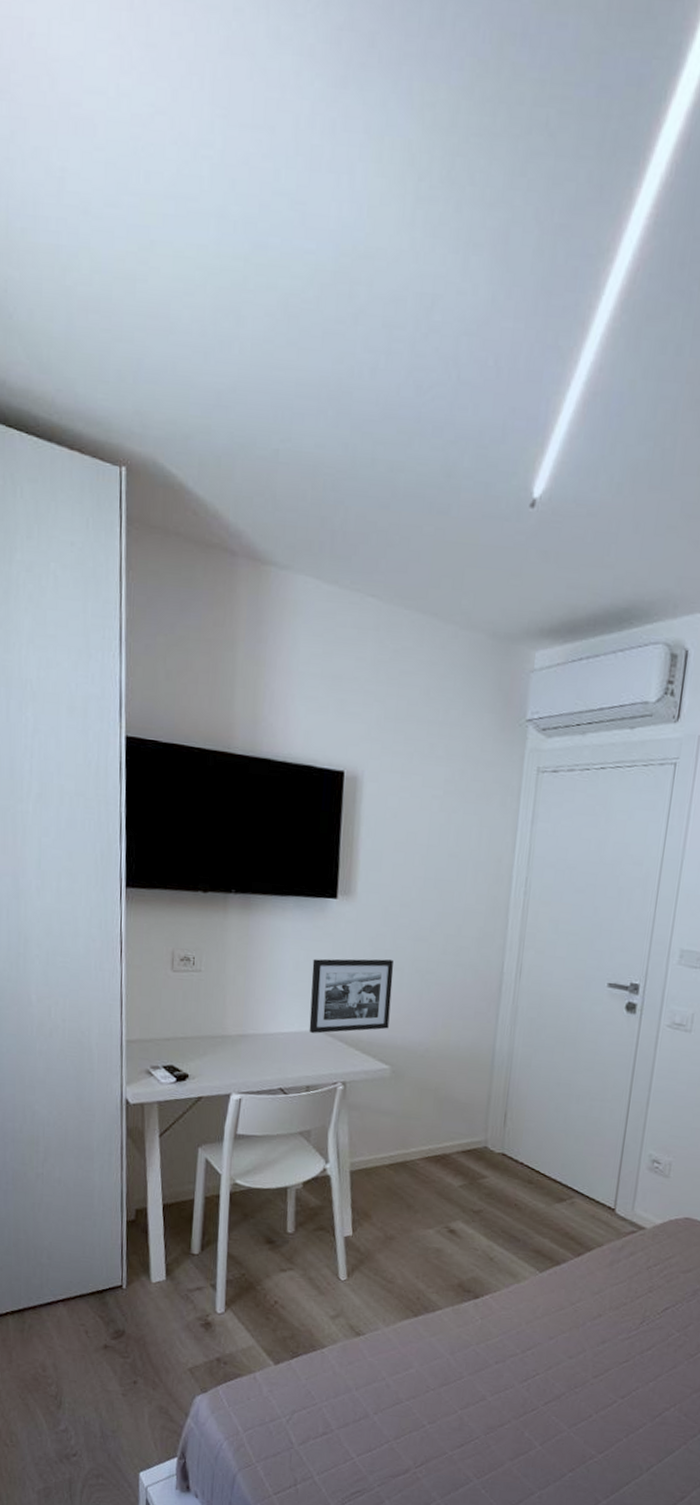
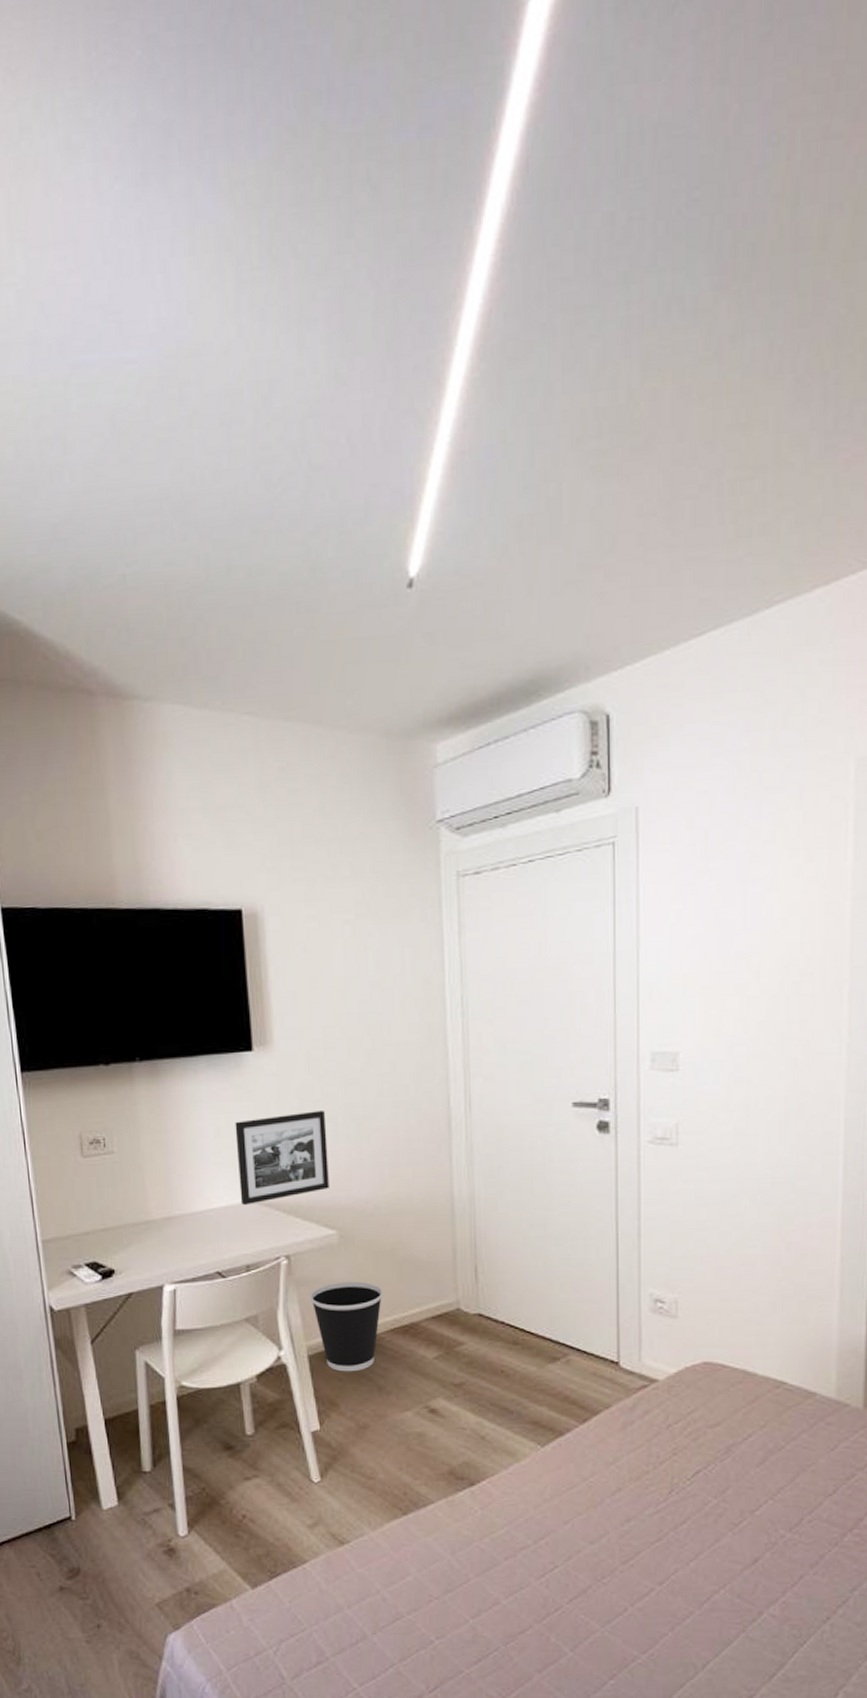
wastebasket: none [358,1110,423,1190] -> present [309,1281,384,1372]

